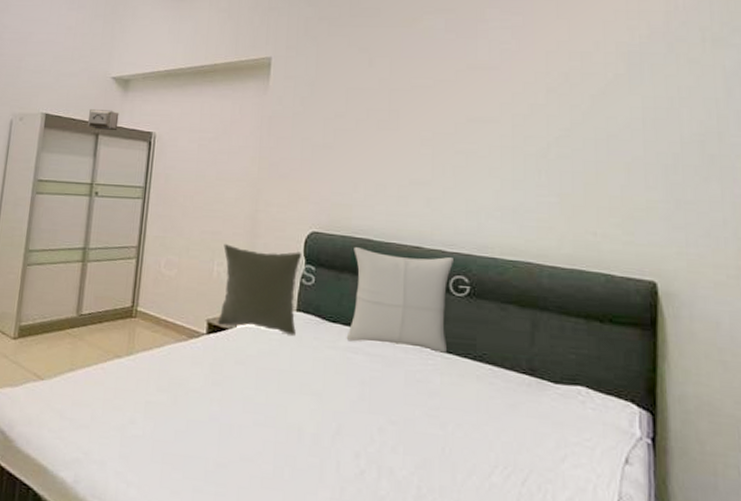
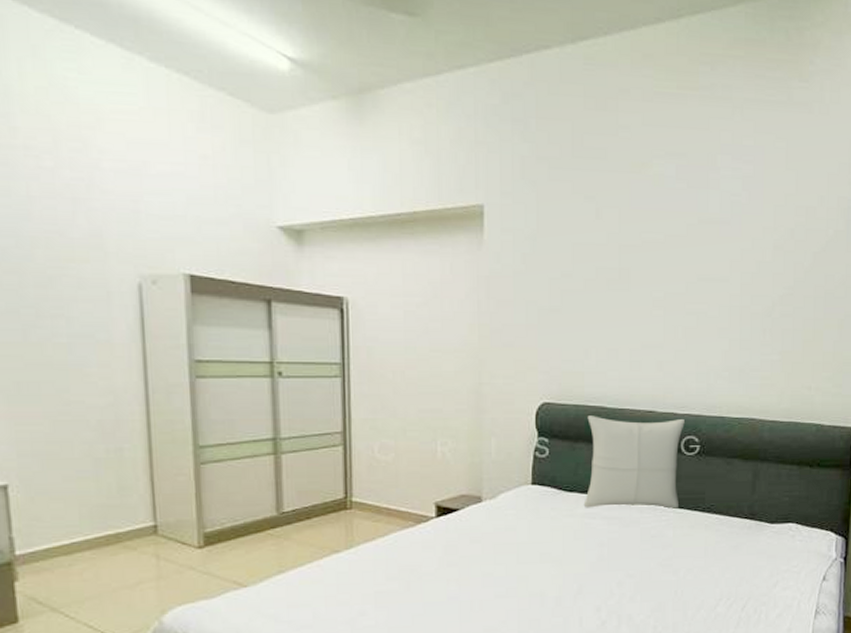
decorative box: present [87,108,119,130] -> none [252,267,296,295]
pillow: present [217,244,302,335] -> none [446,422,534,508]

